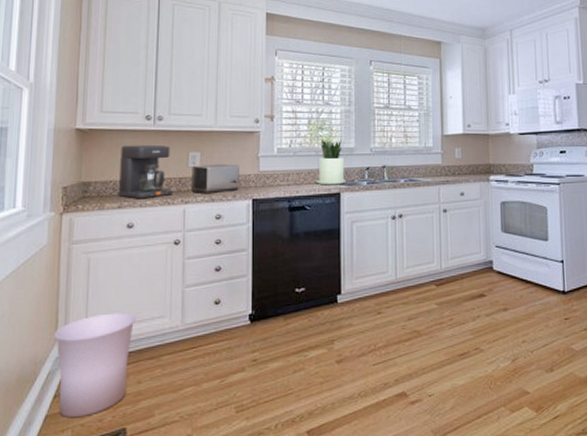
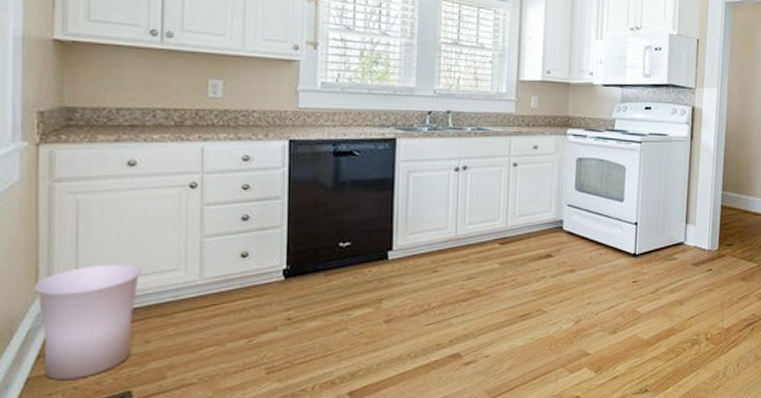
coffee maker: present [118,144,173,199] -> none [114,65,188,132]
toaster: present [191,164,240,194] -> none [211,95,273,131]
planter: present [315,139,346,185] -> none [366,75,403,129]

